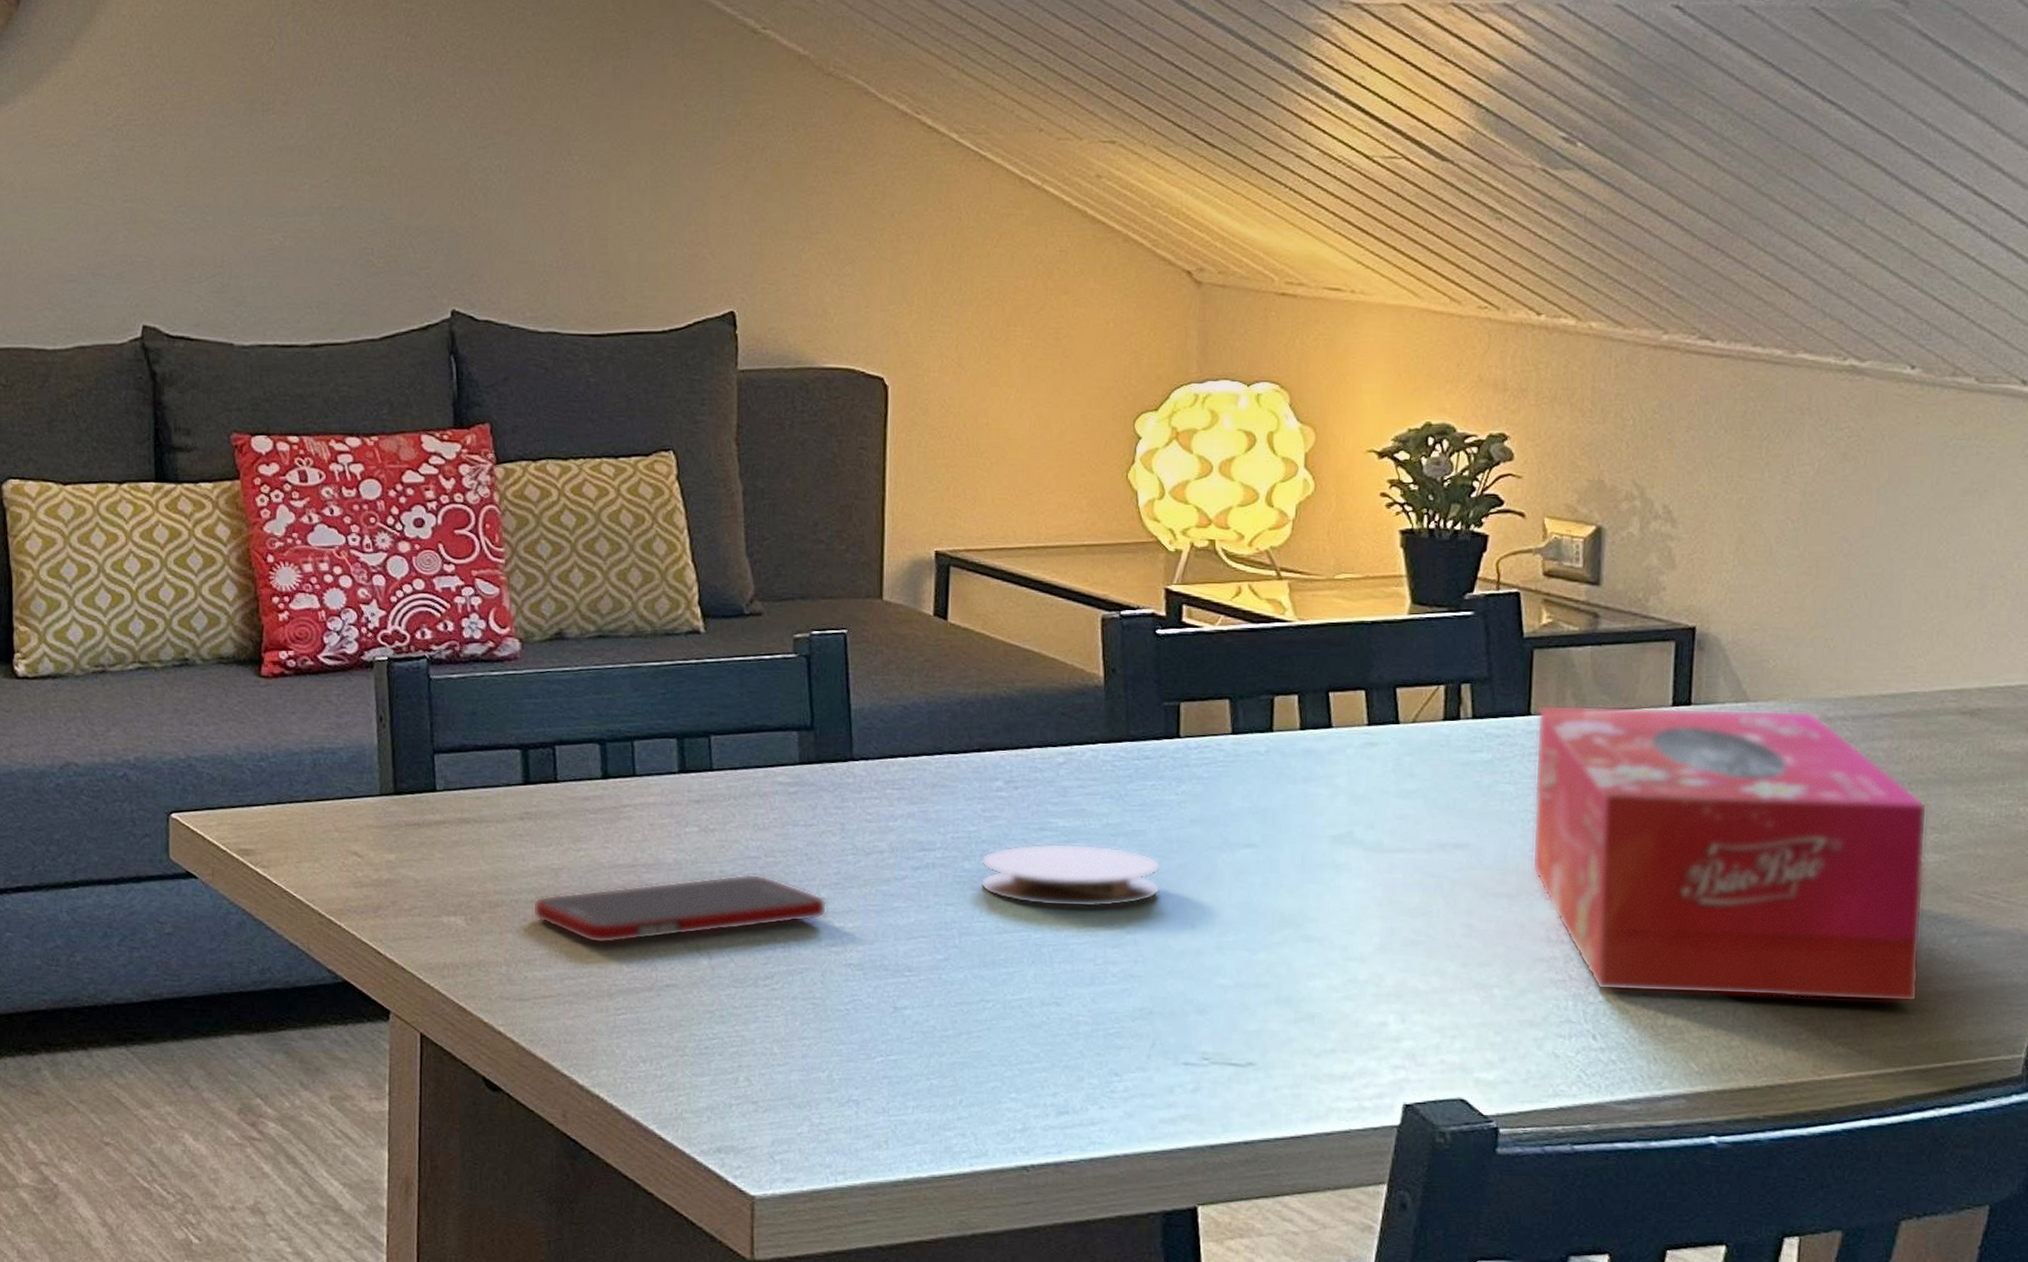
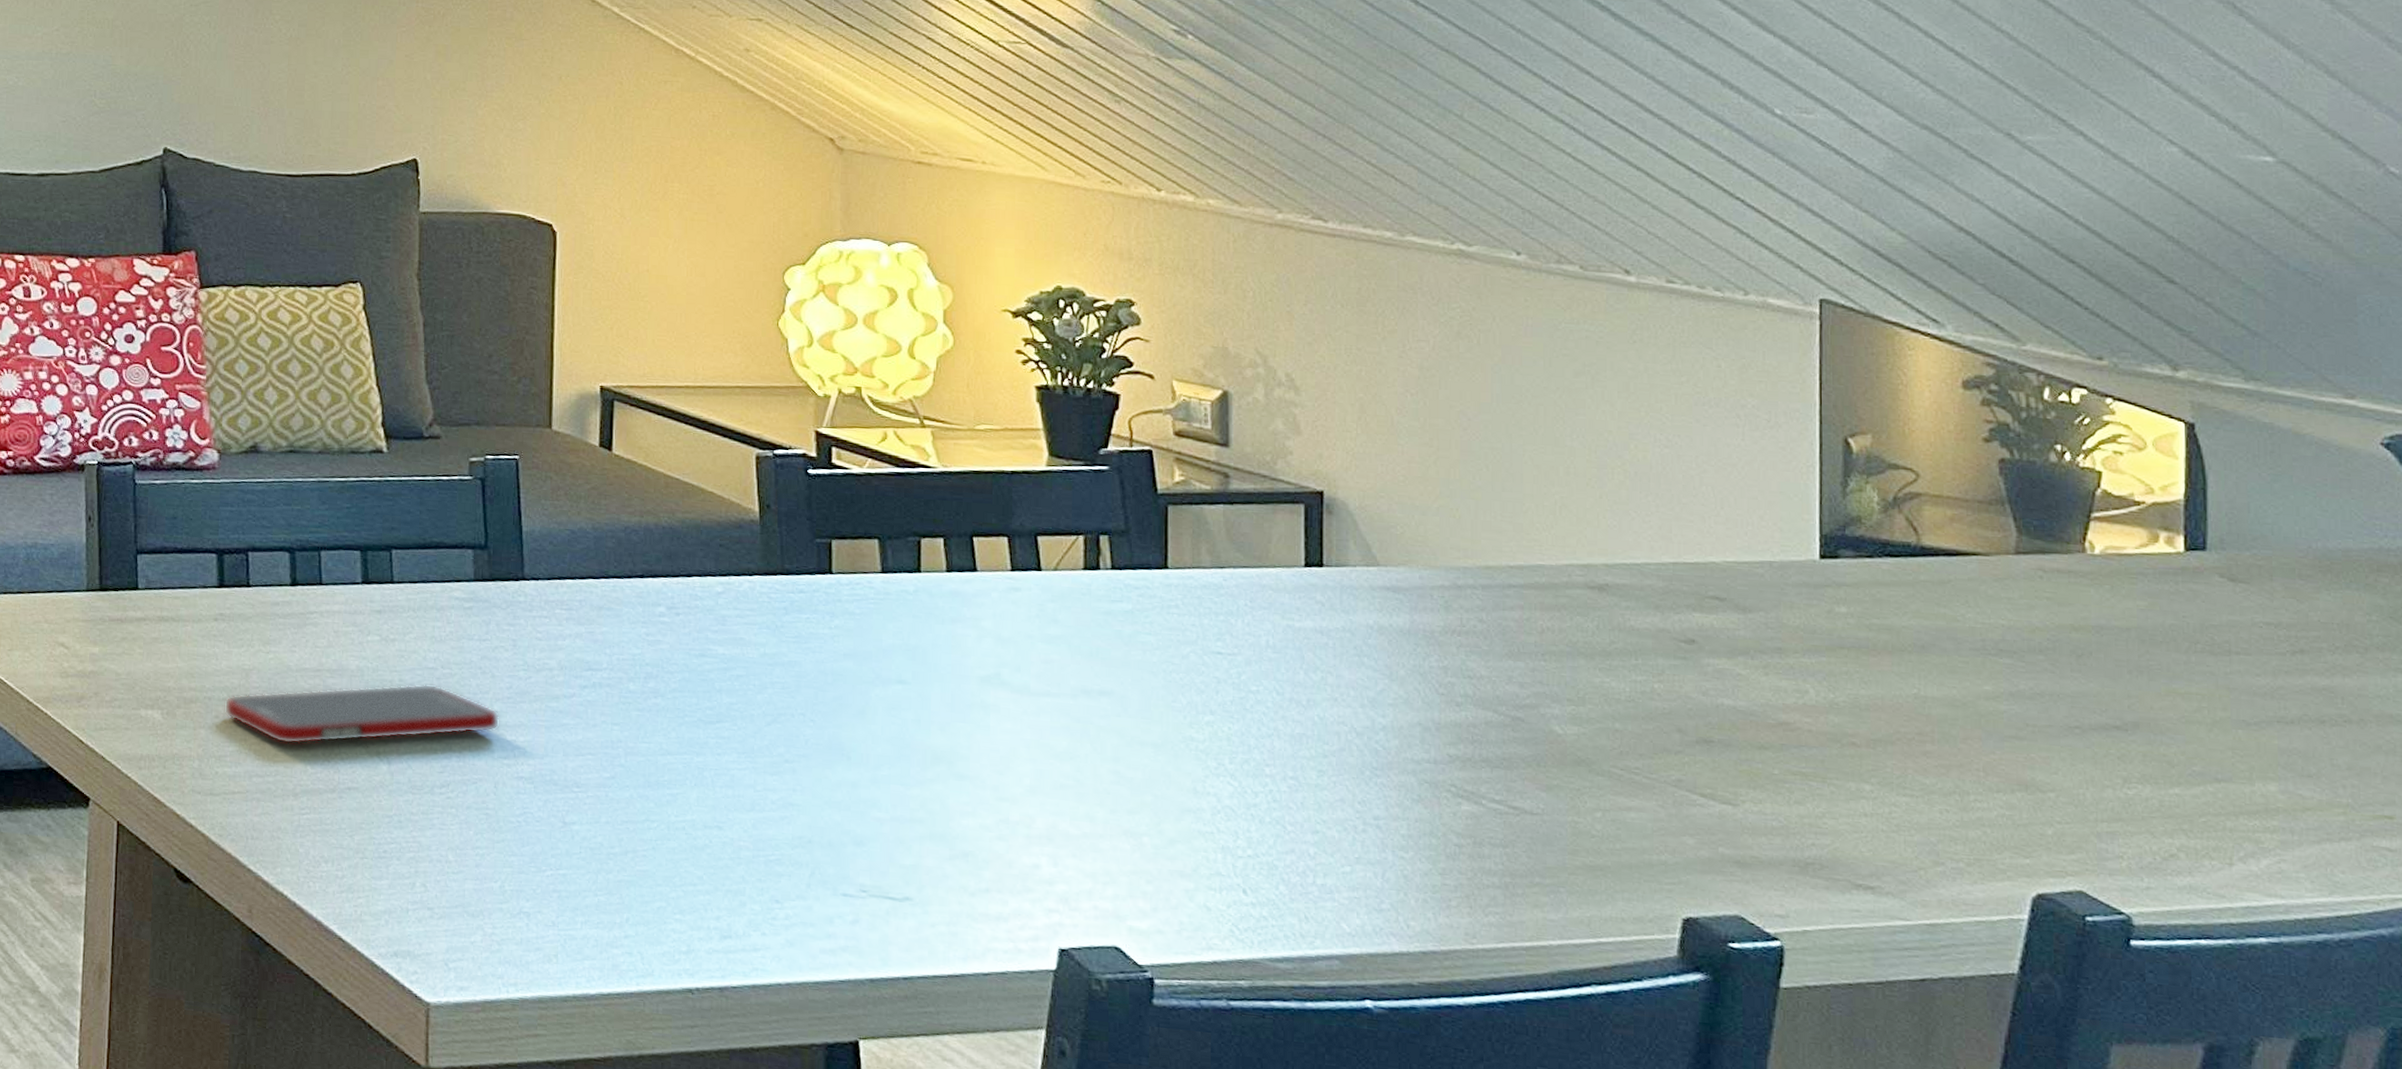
coaster: present [980,843,1162,908] -> none [645,669,817,735]
tissue box: present [1531,704,1928,1002] -> none [1174,559,1567,875]

